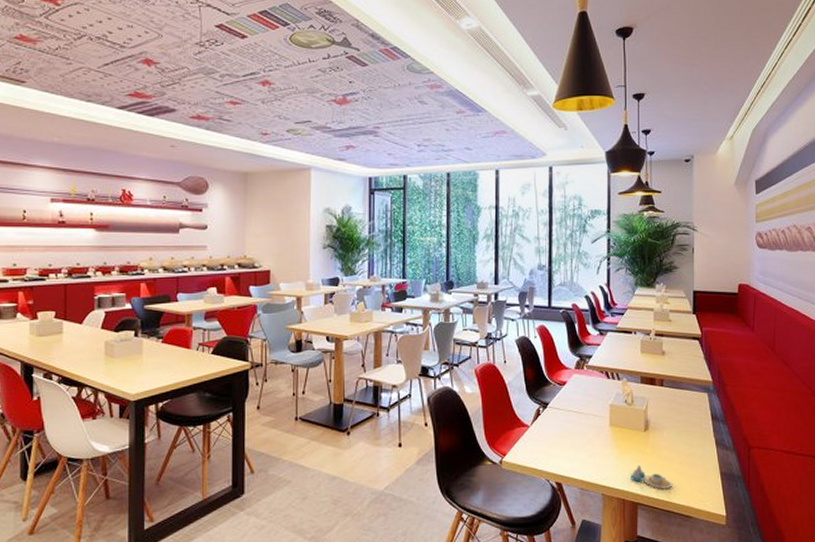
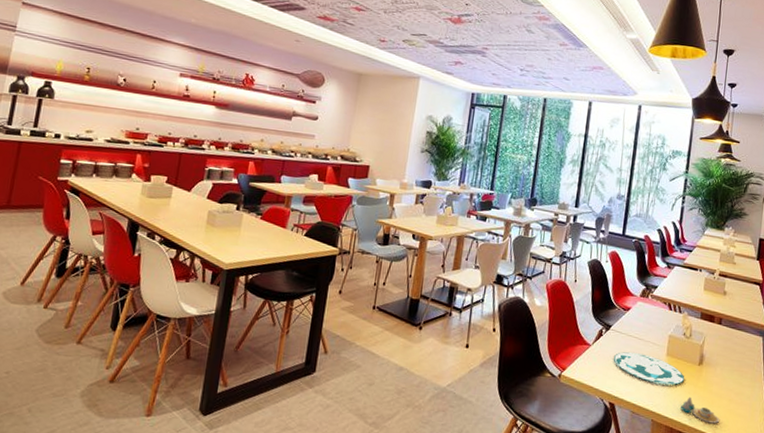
plate: none [554,427,632,456] -> present [613,351,685,385]

